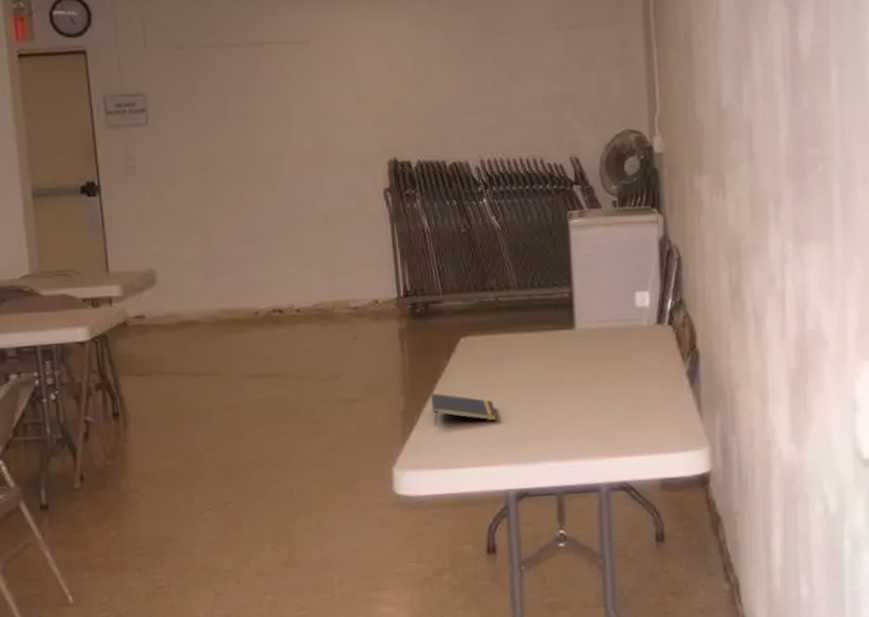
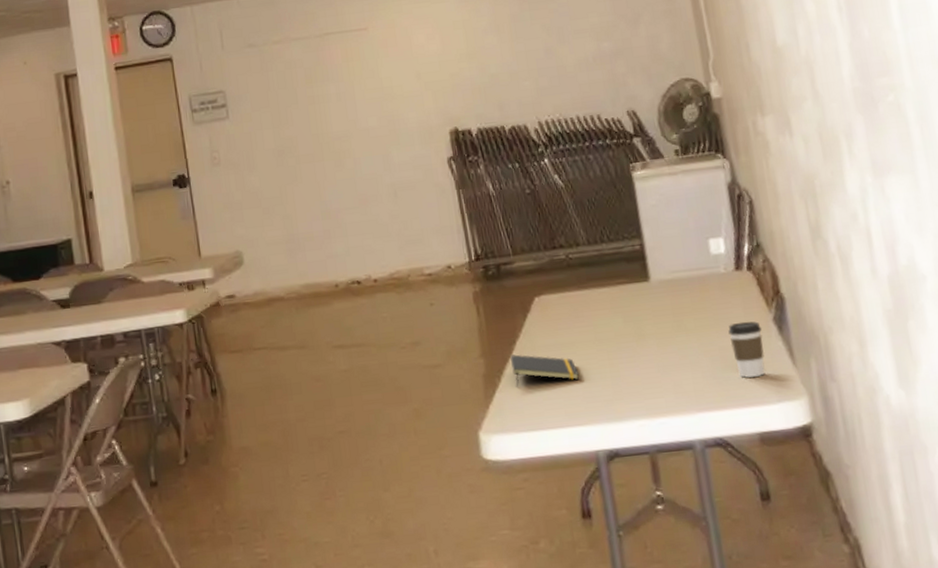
coffee cup: none [644,373,675,427] -> present [728,321,765,378]

